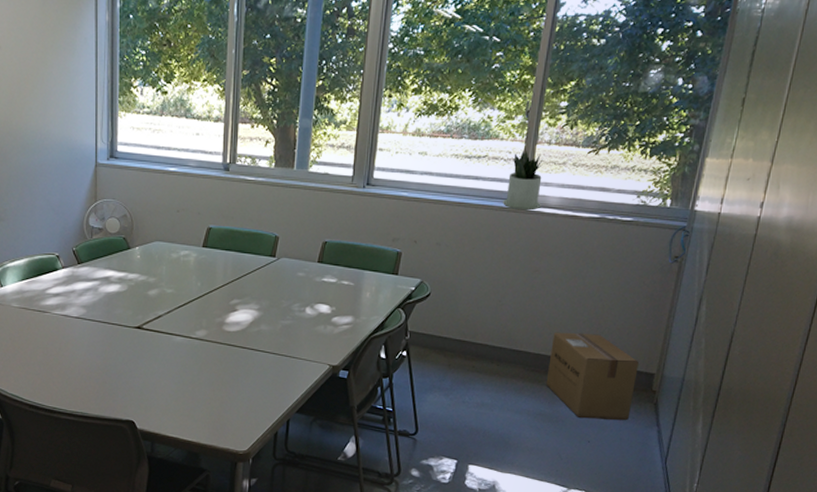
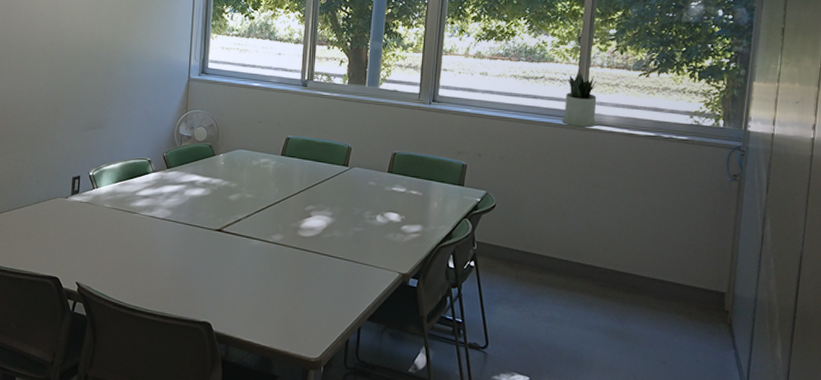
box: present [546,332,639,421] -> none [615,247,708,342]

